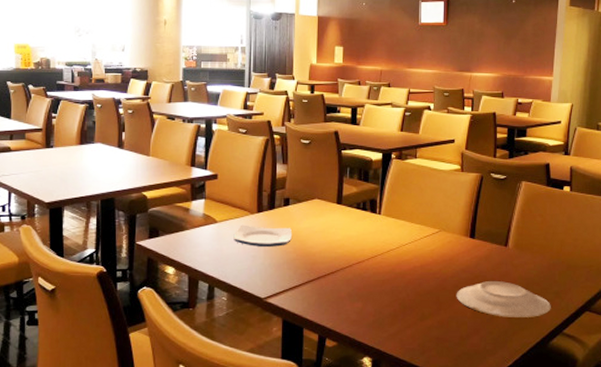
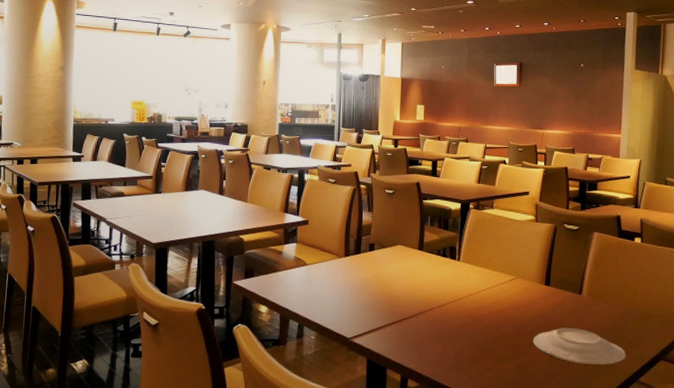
plate: present [233,224,293,247] -> none [322,268,377,289]

